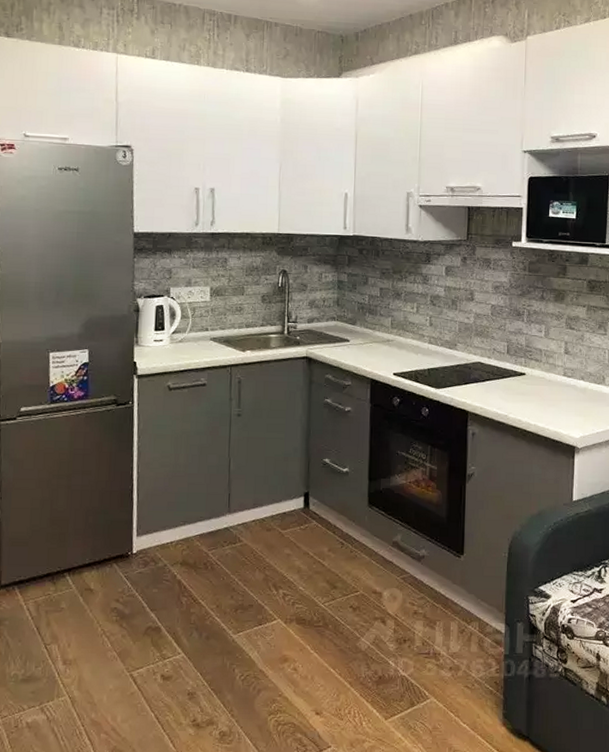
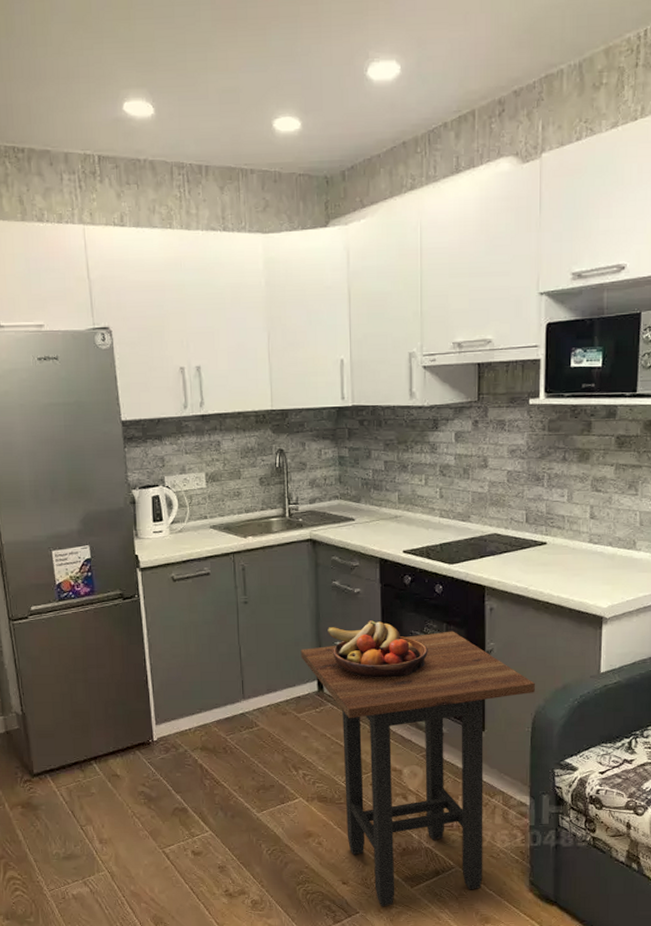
side table: none [289,453,512,741] -> present [300,631,535,907]
fruit bowl: none [316,439,413,497] -> present [326,620,428,678]

